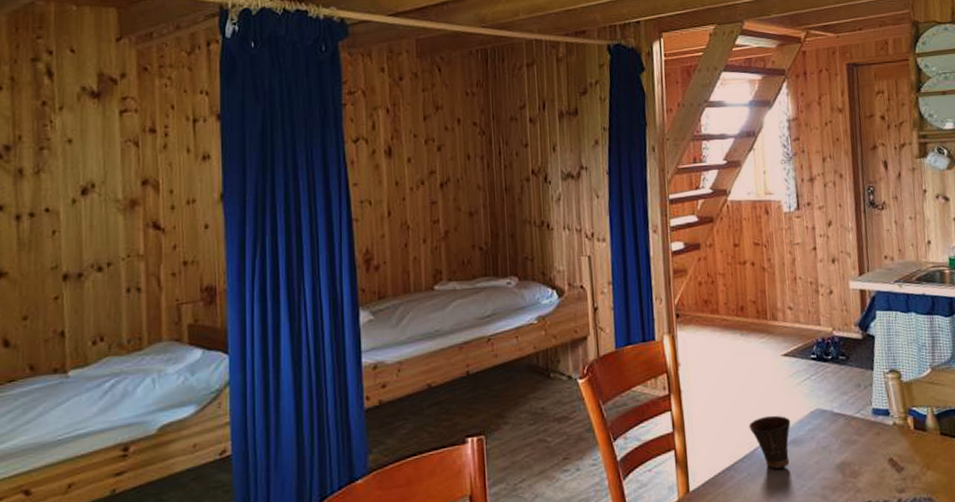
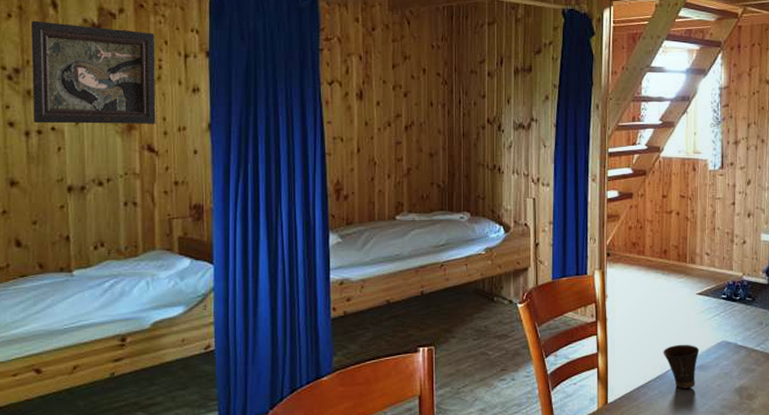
framed painting: none [23,92,162,205] -> present [30,20,156,124]

